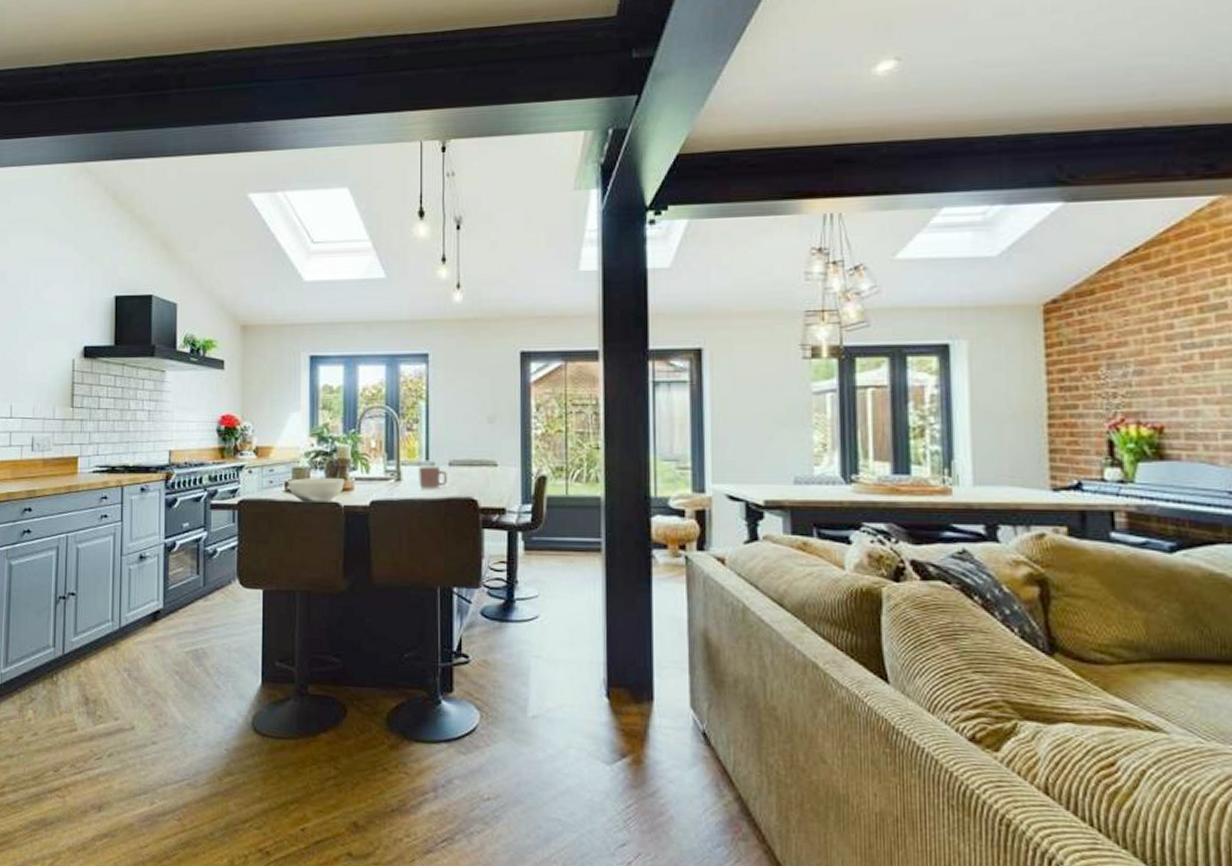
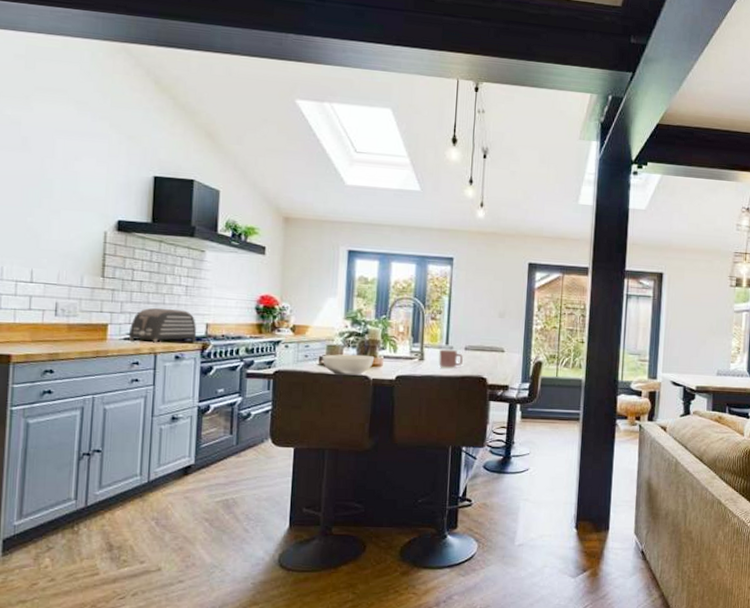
toaster: none [97,436,161,475] -> present [128,307,197,343]

